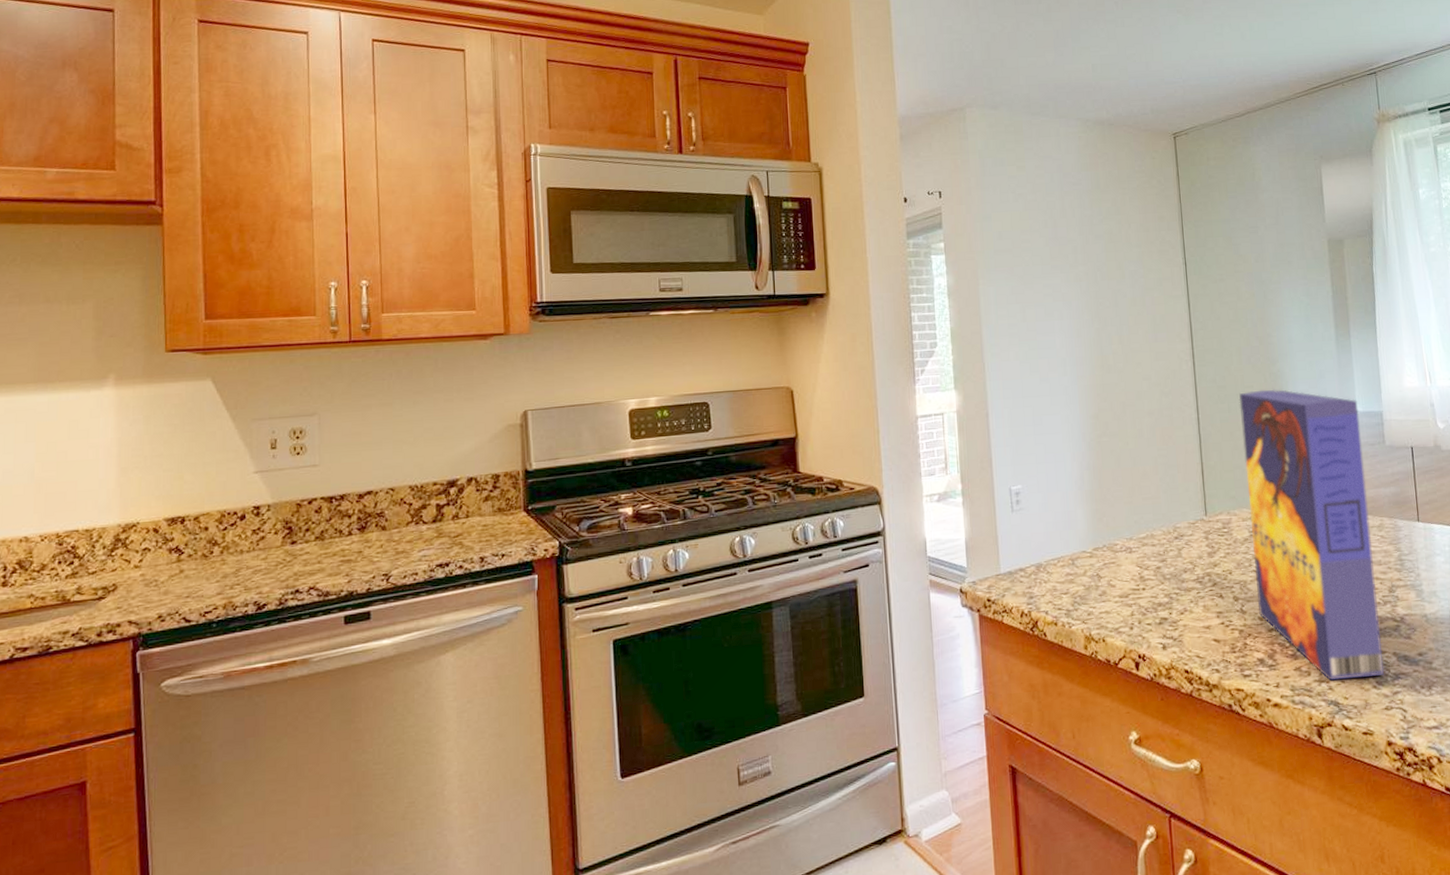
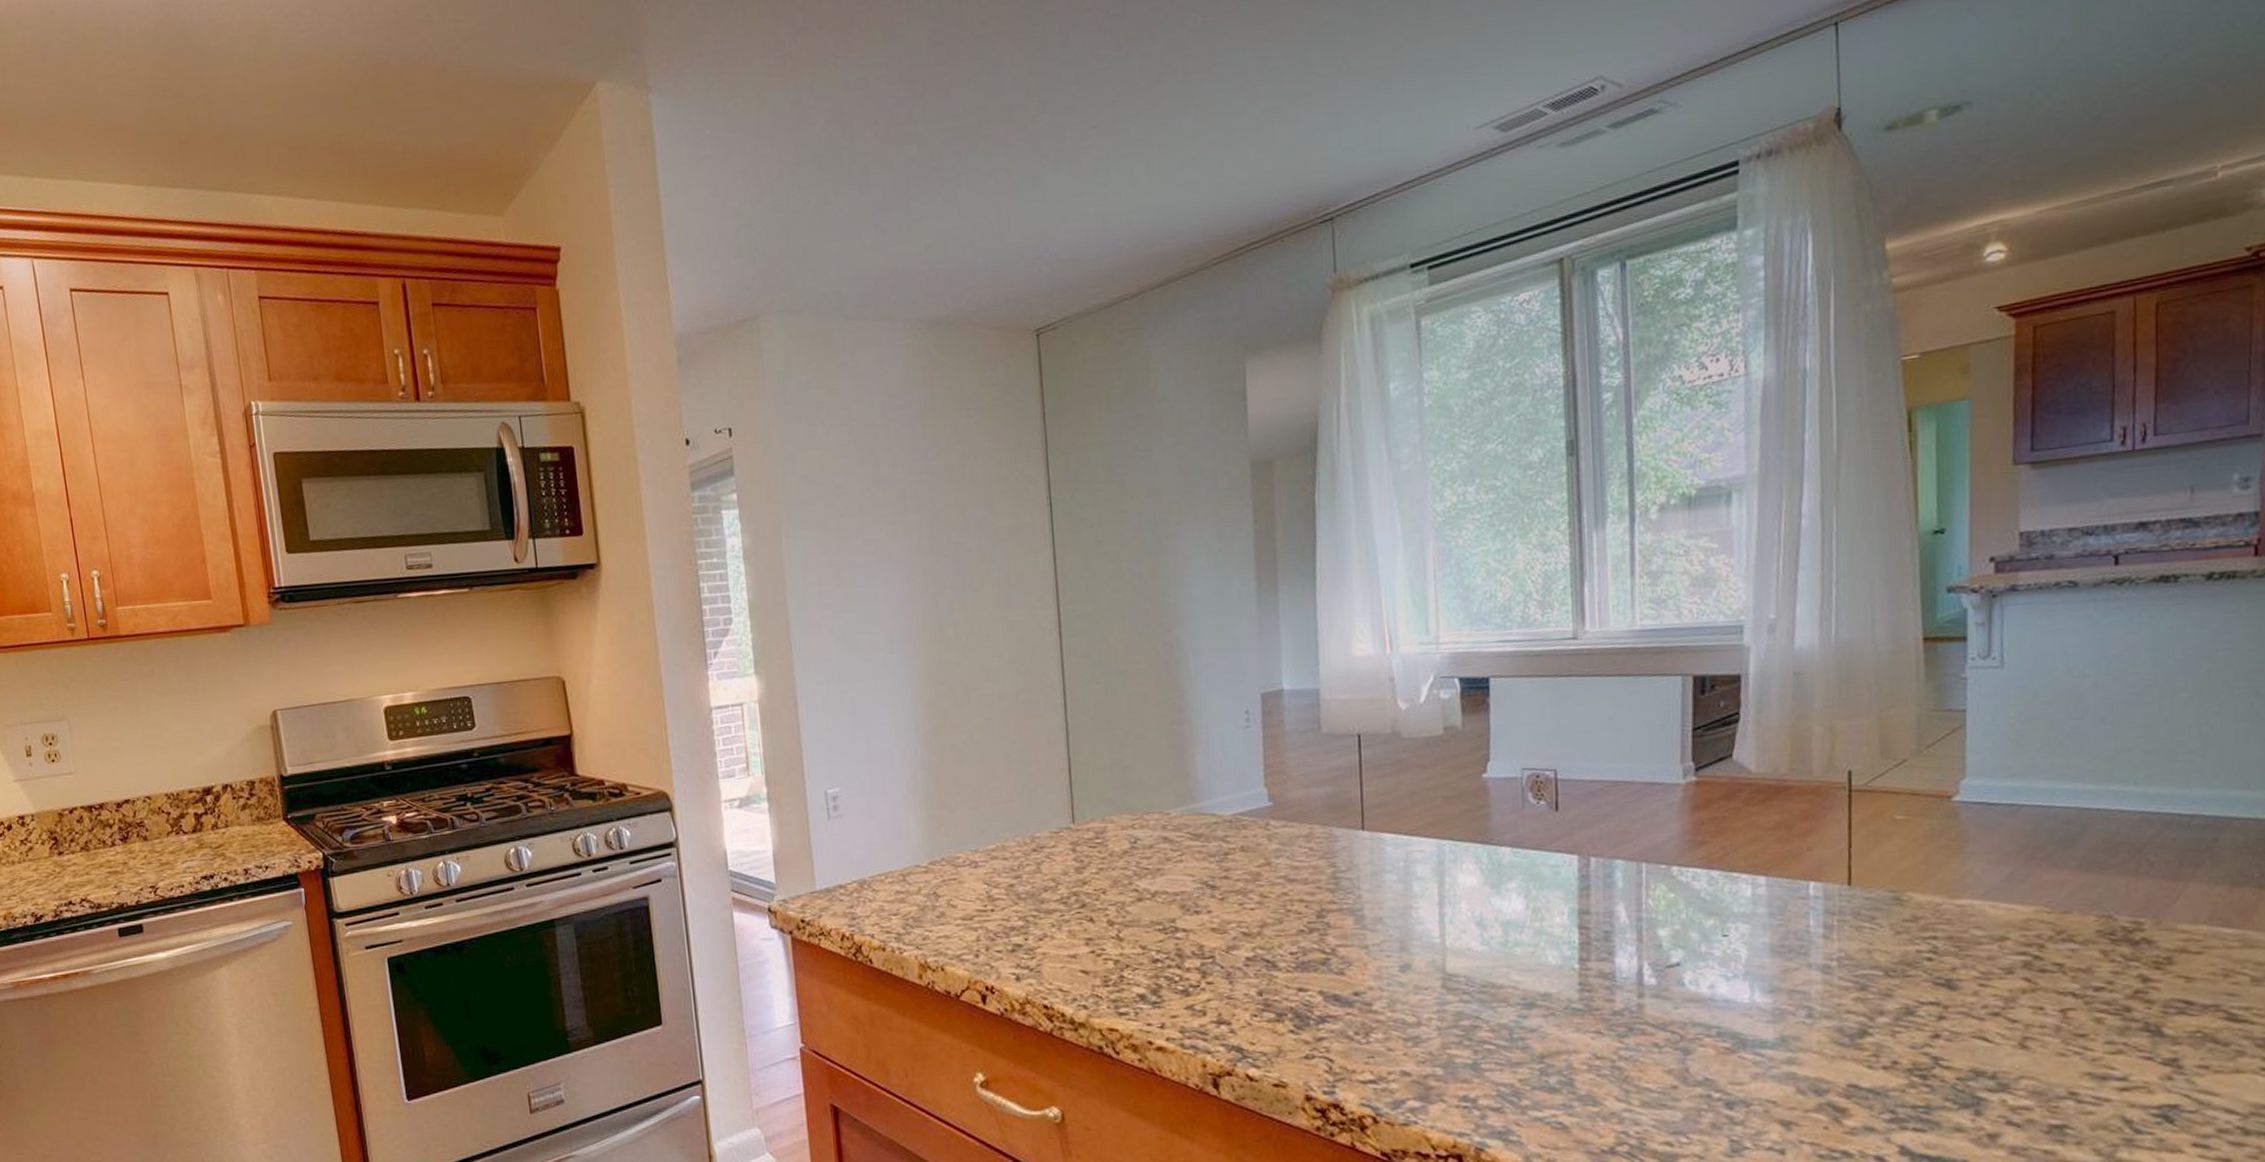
cereal box: present [1239,389,1385,681] -> none [1120,663,1306,1023]

